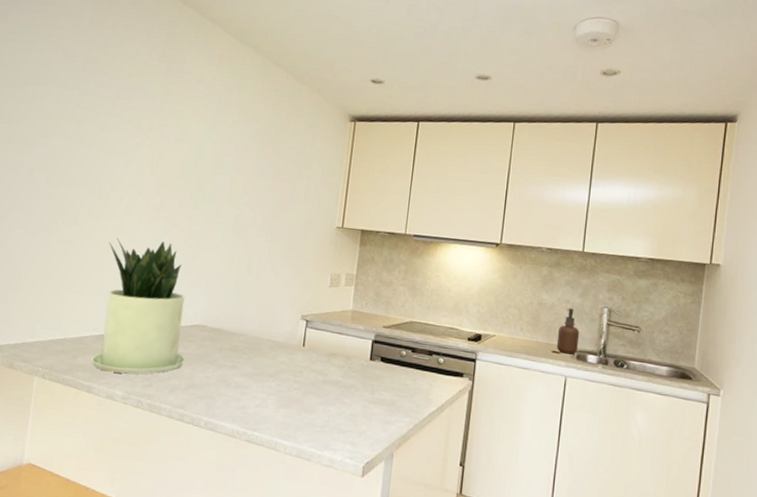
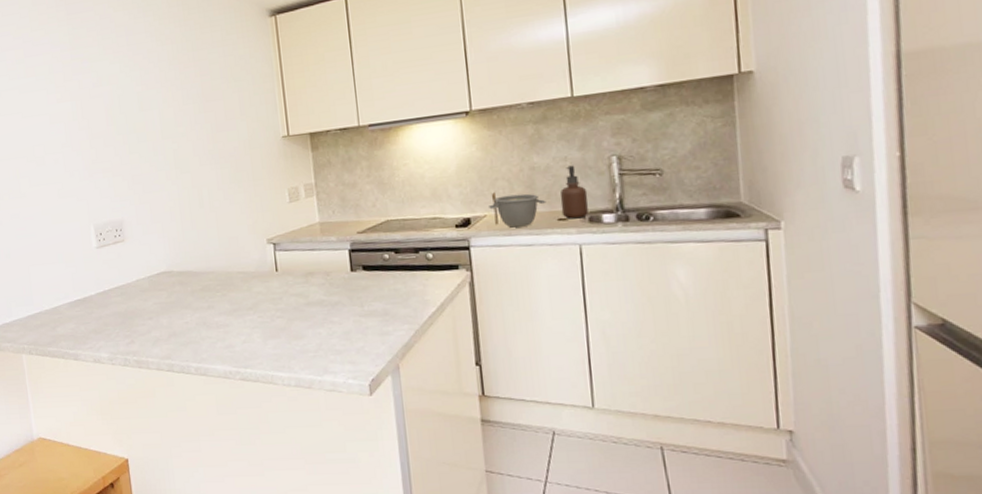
planter: present [90,238,186,374] -> none [57,194,161,336]
cooking pot: none [498,317,546,352] -> present [487,192,546,228]

